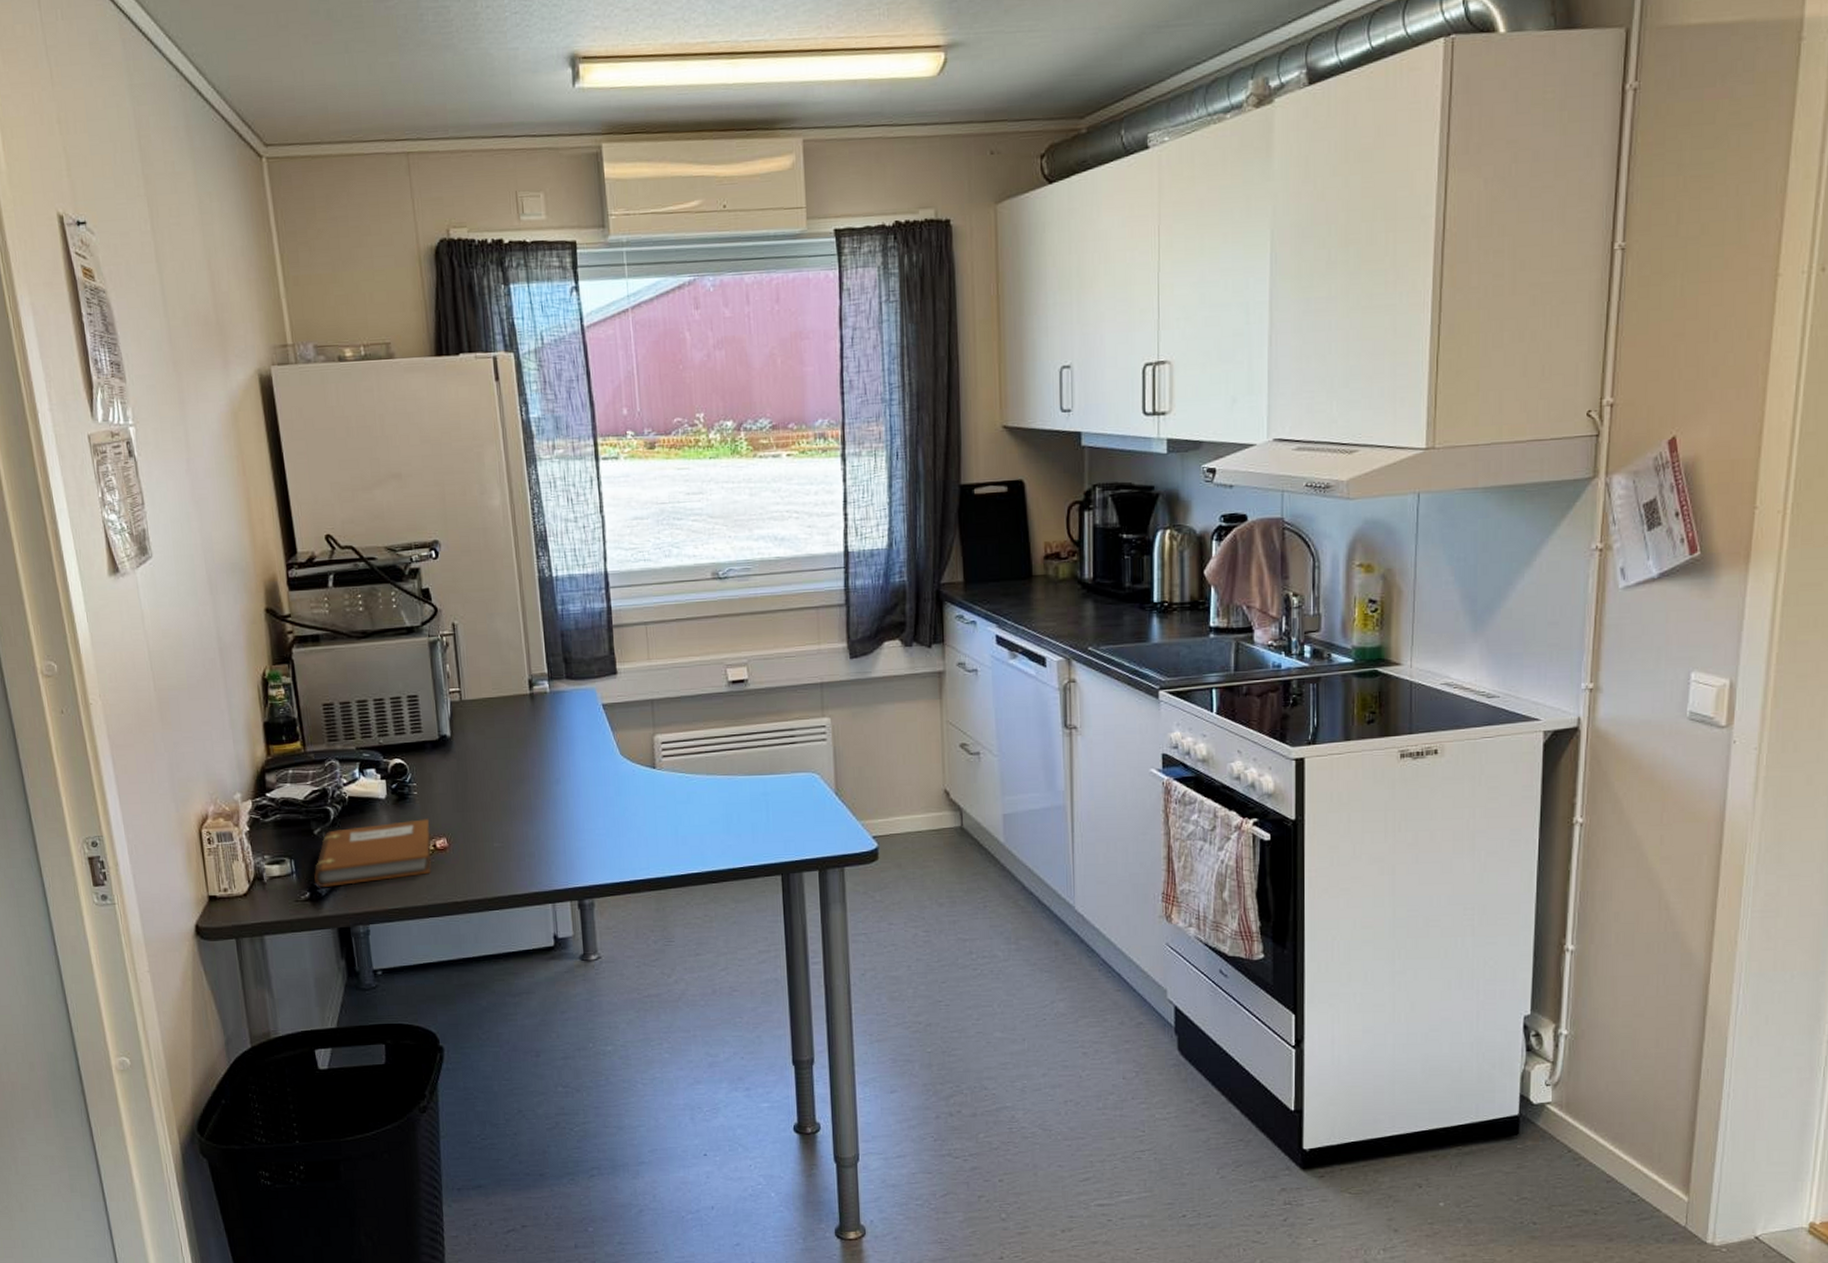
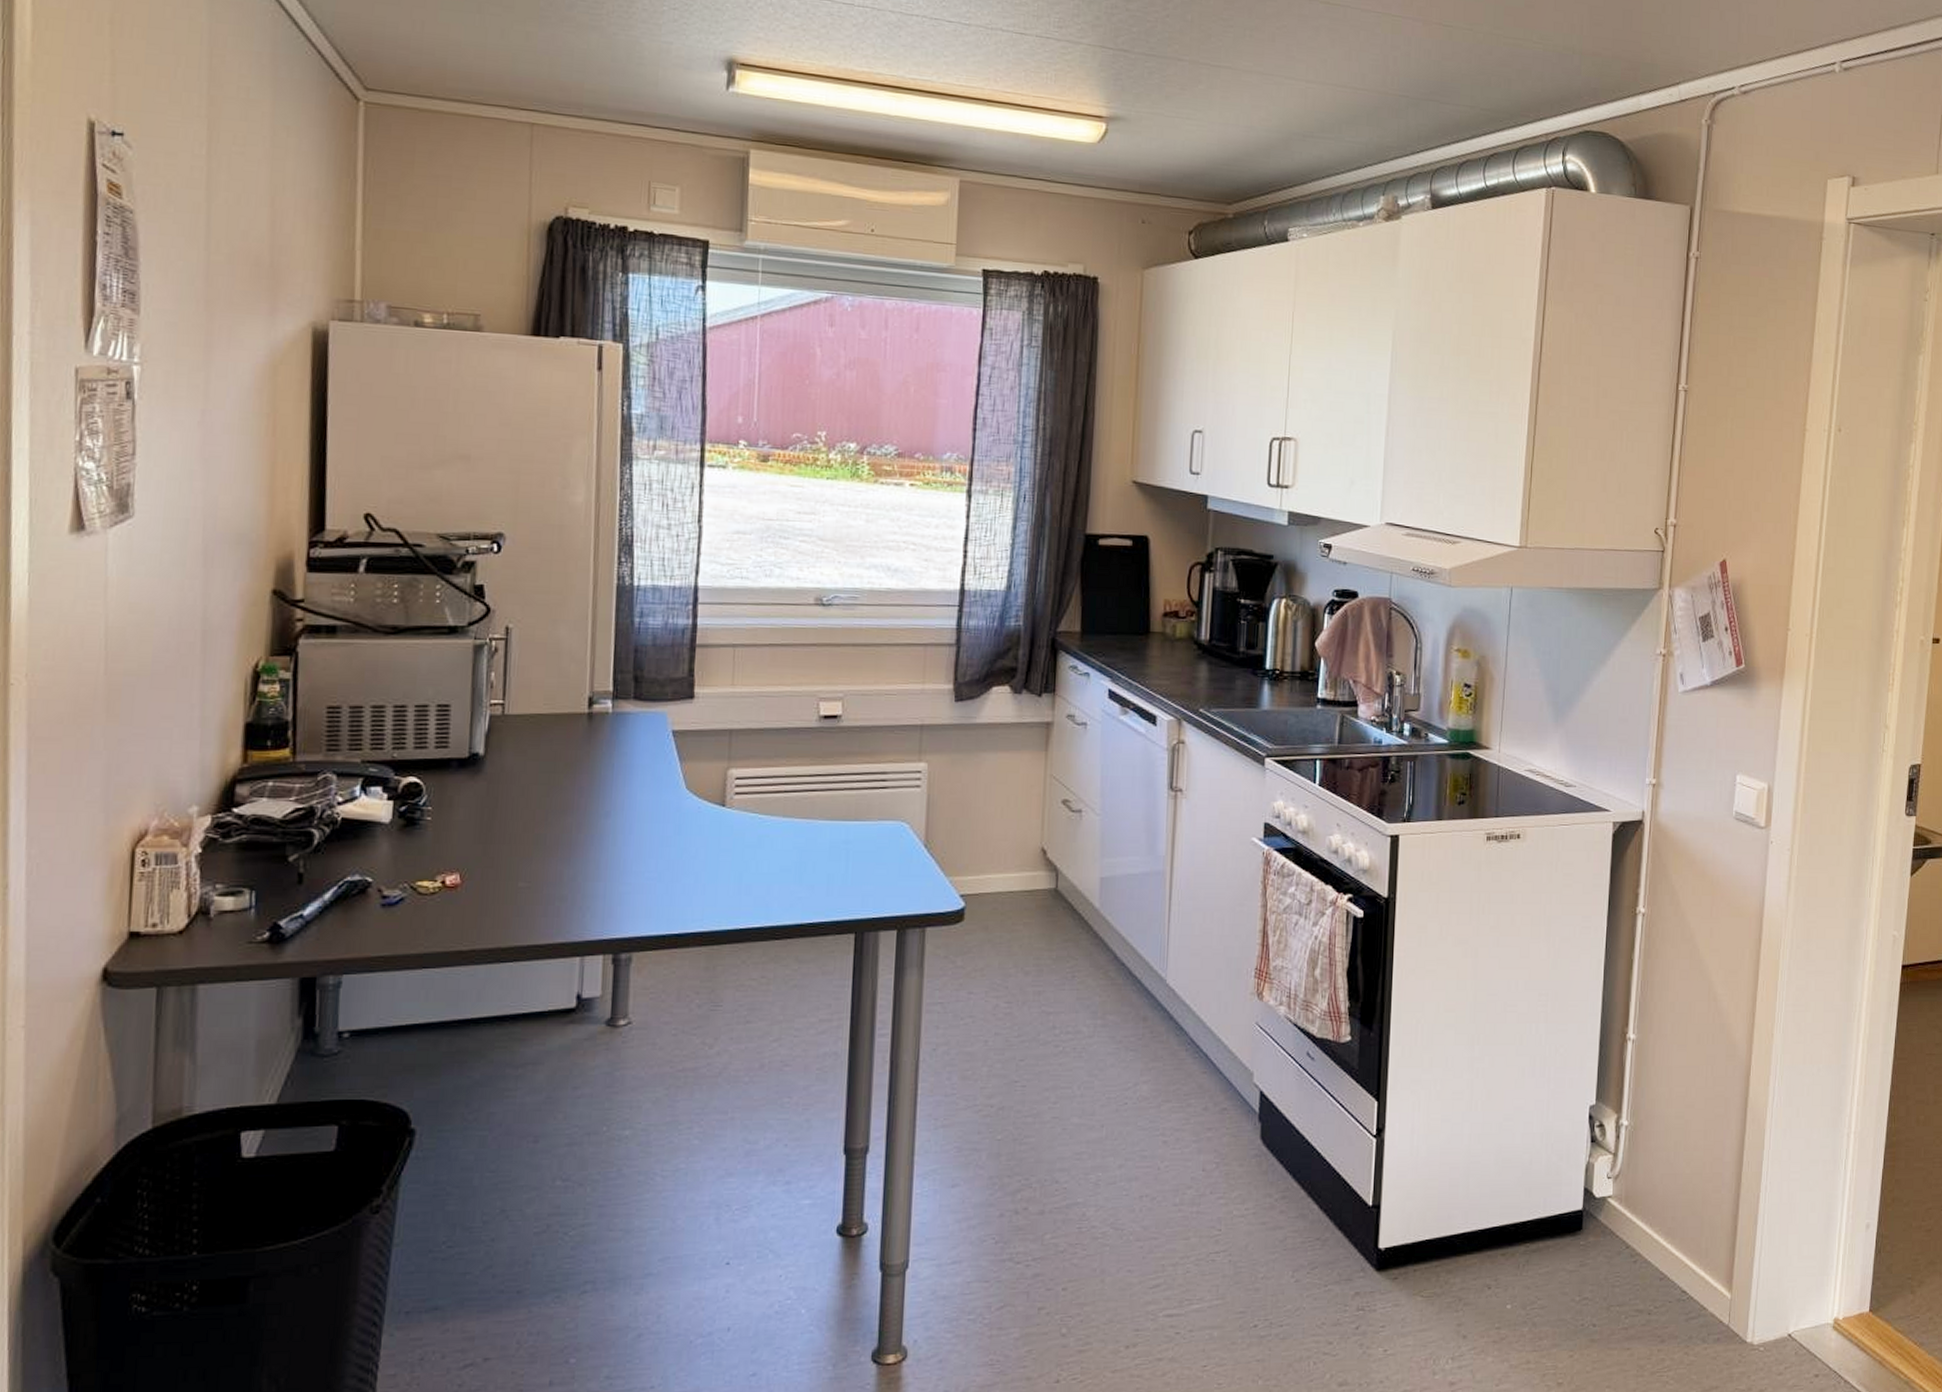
notebook: present [314,819,431,887] -> none [279,850,441,926]

